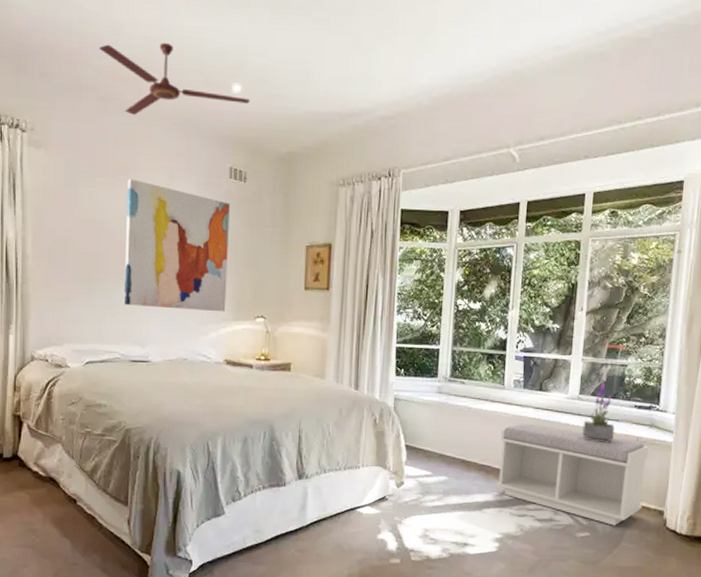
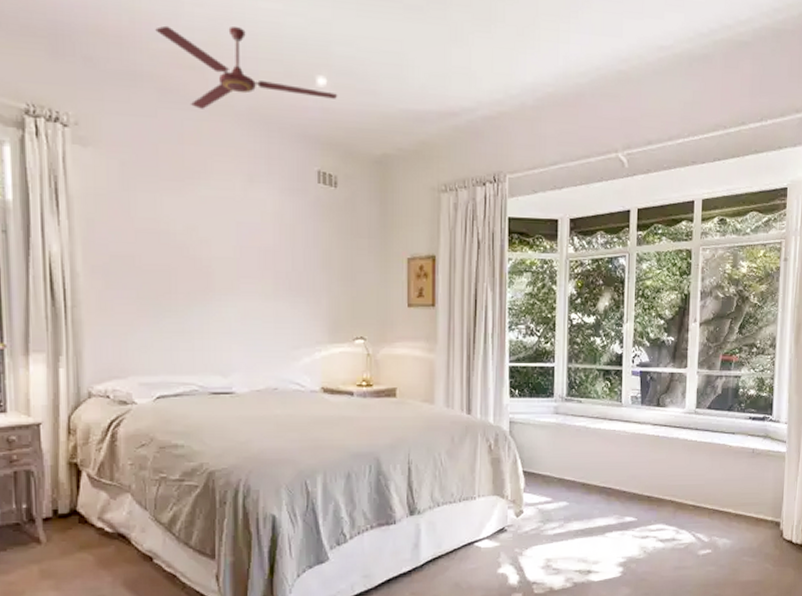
wall art: present [123,179,230,312] -> none [198,183,320,334]
bench: present [497,423,649,526] -> none [618,441,764,541]
potted plant: present [582,381,615,442] -> none [700,393,731,456]

